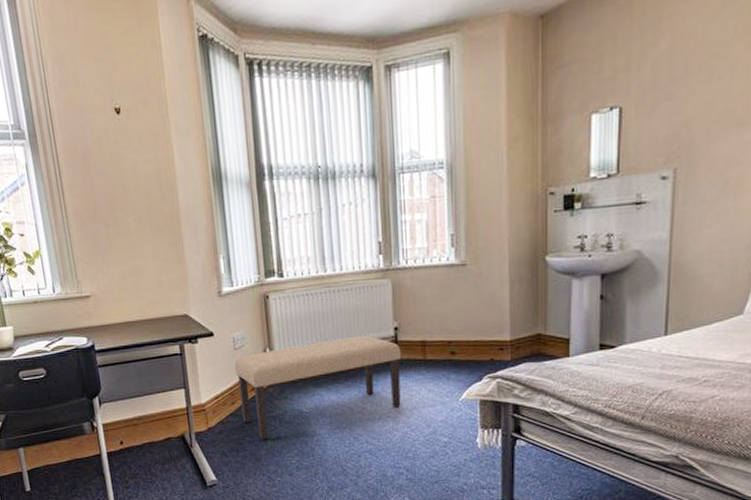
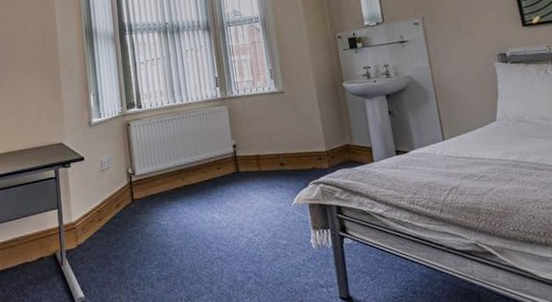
bench: present [234,335,402,440] -> none [101,152,244,254]

